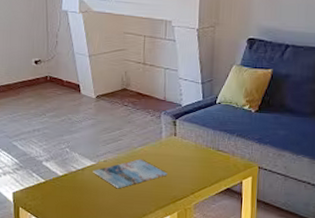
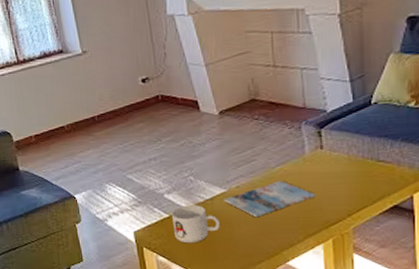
mug: none [47,173,87,207] -> present [171,205,220,244]

